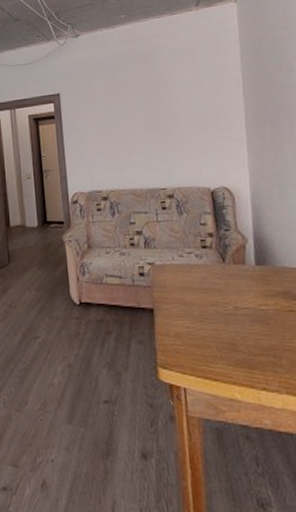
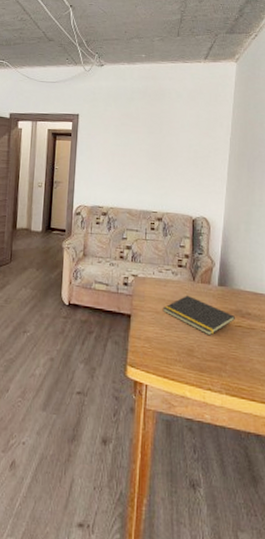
notepad: none [190,279,284,325] -> present [162,295,235,336]

